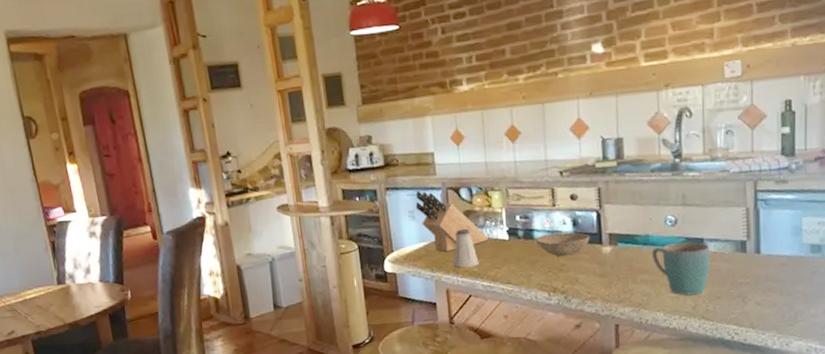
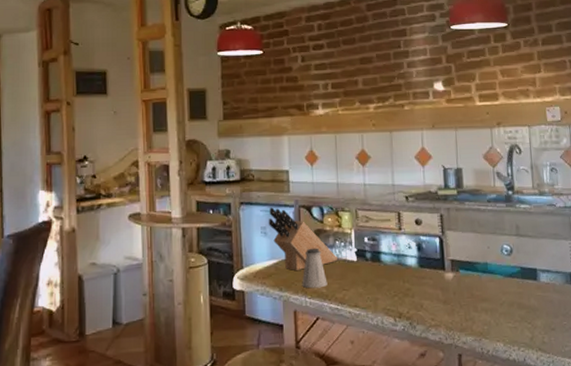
bowl: present [535,232,590,257] -> none [382,256,434,281]
mug: present [651,242,710,296] -> none [490,272,544,326]

